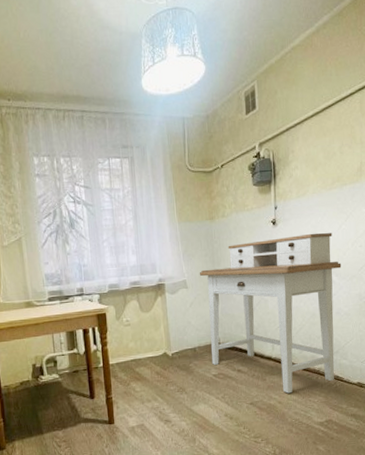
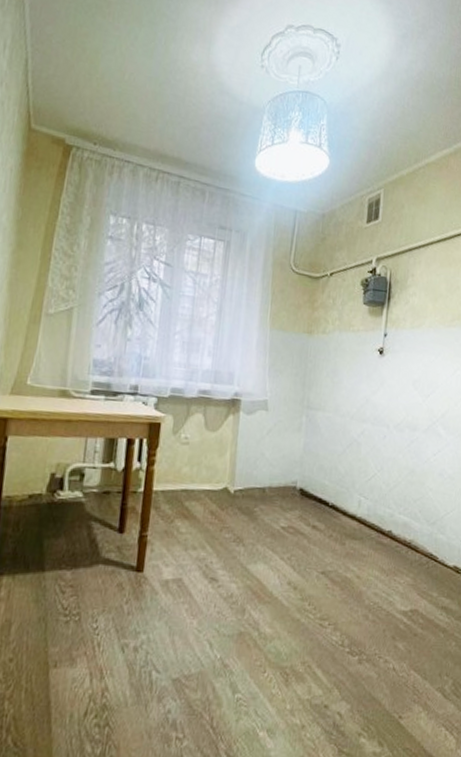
desk: present [199,233,342,394] -> none [282,368,452,567]

